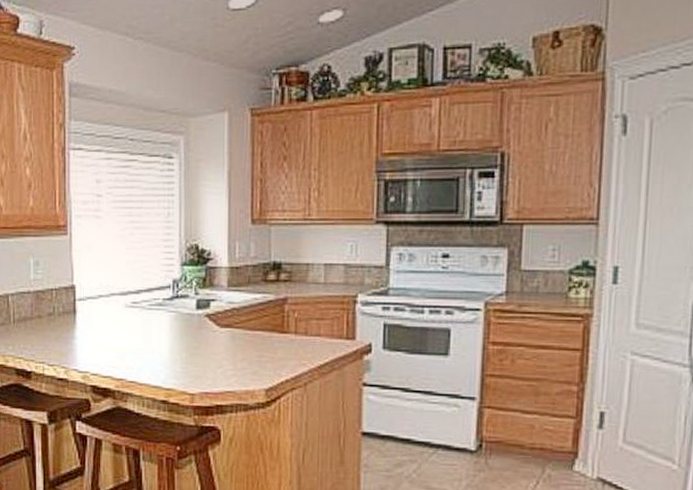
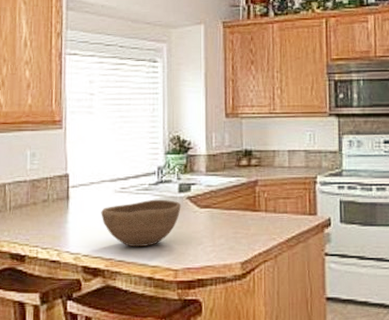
bowl: none [110,316,199,368] -> present [101,199,181,247]

